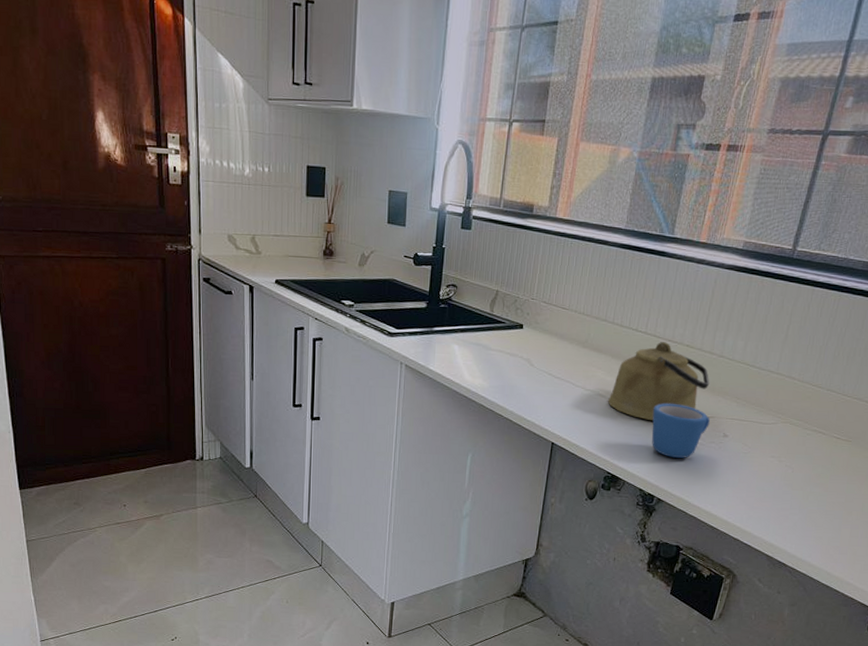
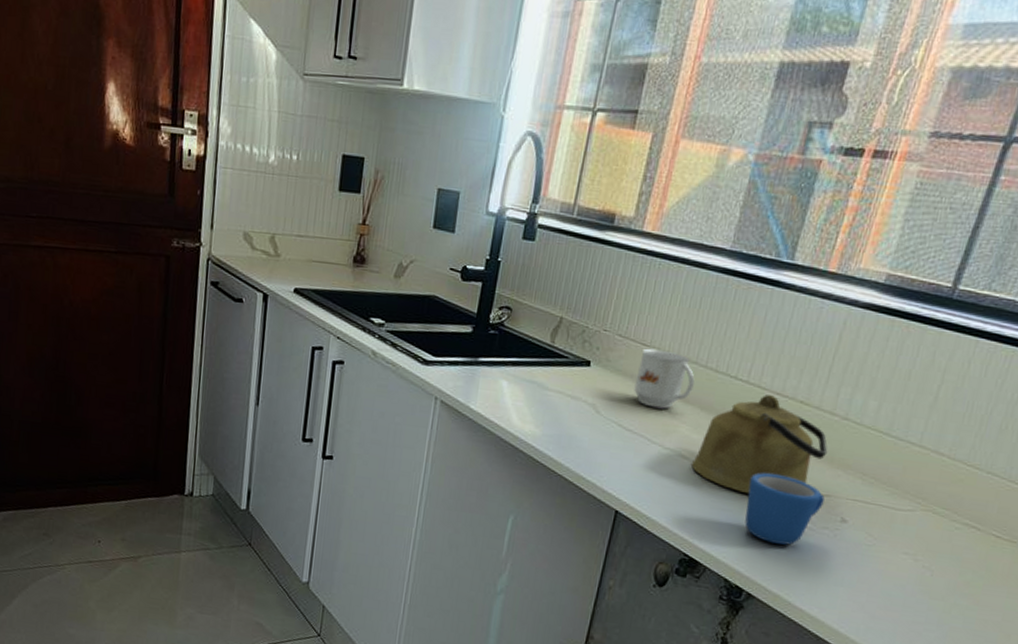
mug: none [559,311,605,359] -> present [634,348,695,409]

